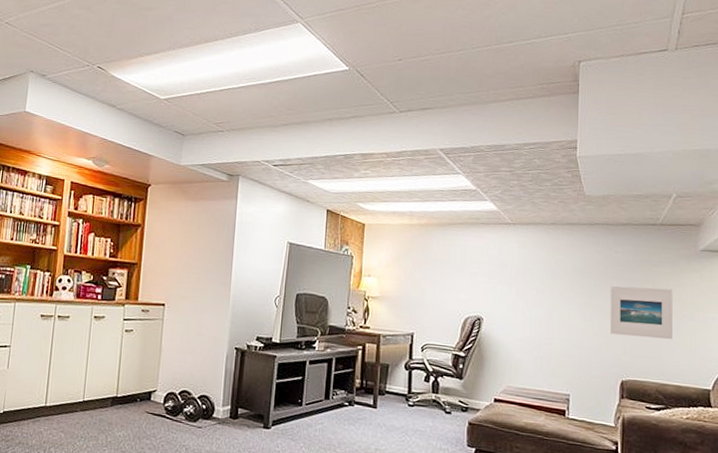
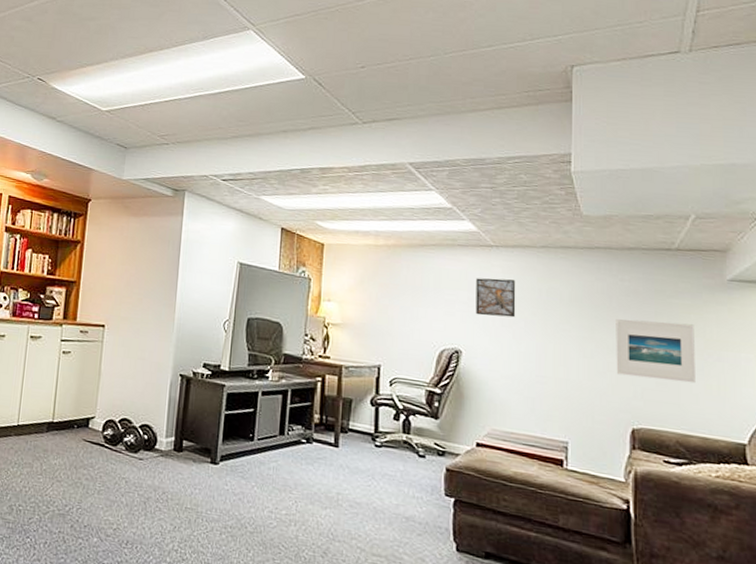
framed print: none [495,252,529,287] -> present [475,278,516,318]

